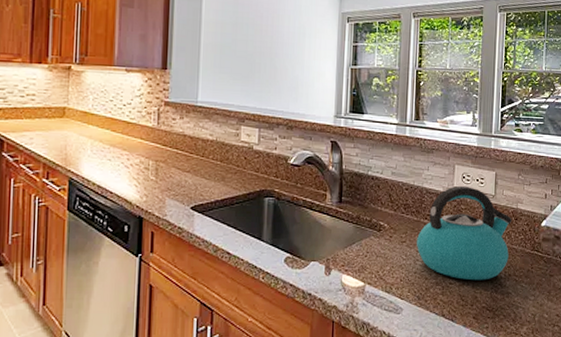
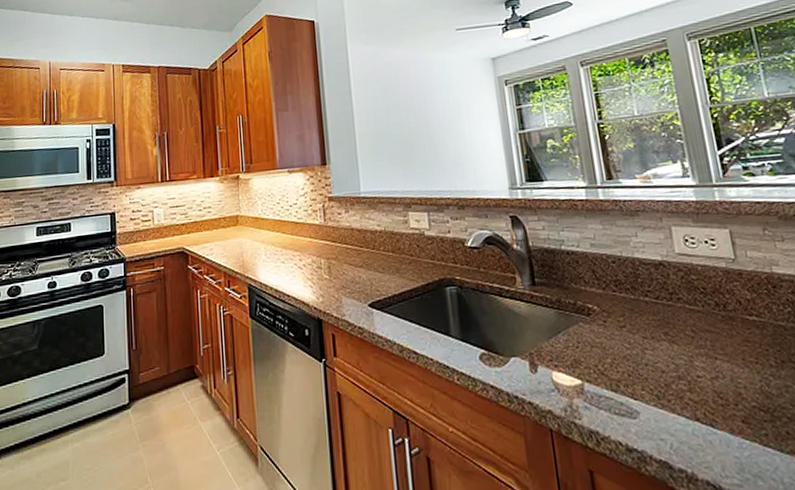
kettle: present [417,185,512,281] -> none [639,250,776,372]

